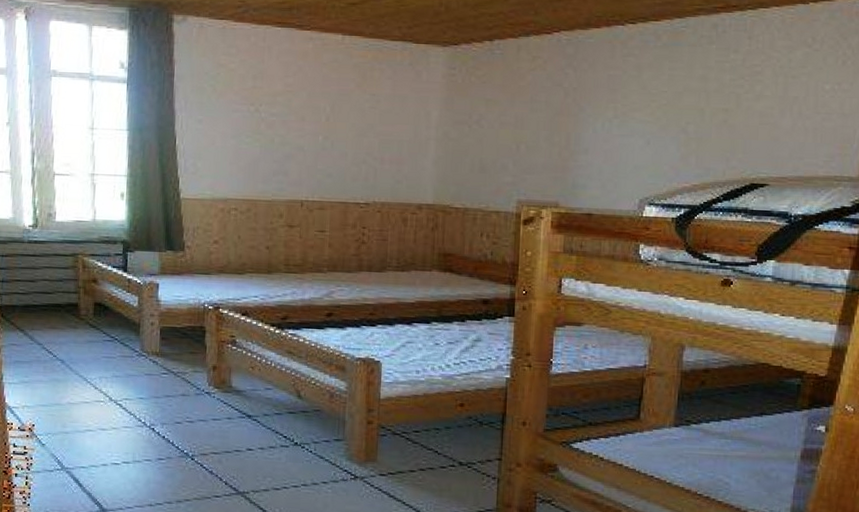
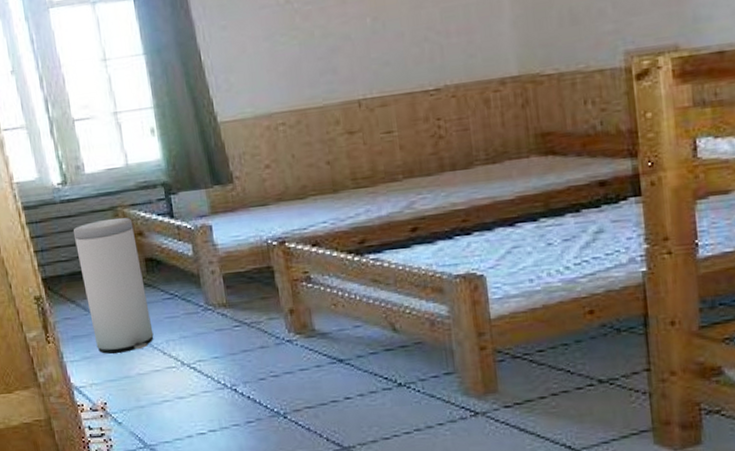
pedal bin: none [34,263,90,382] -> present [73,217,154,354]

